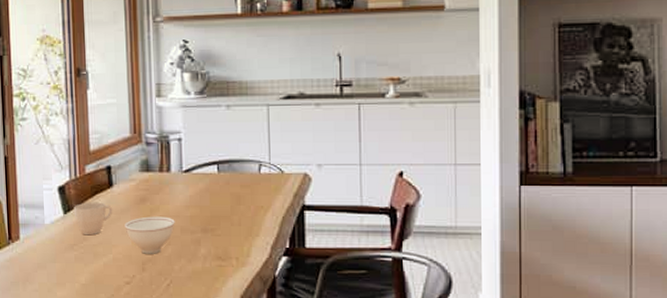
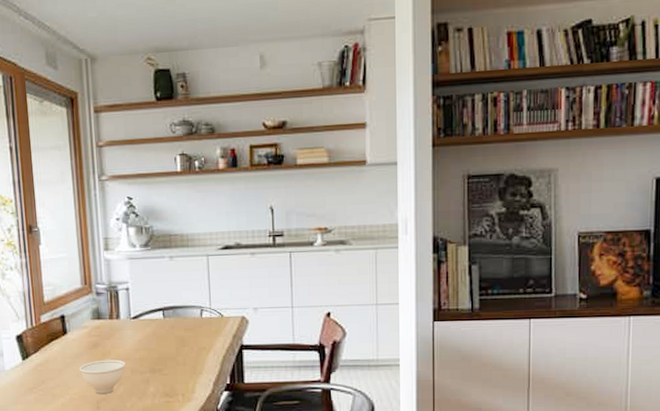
cup: present [73,202,113,236] -> none [31,348,68,379]

